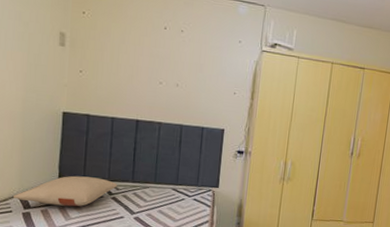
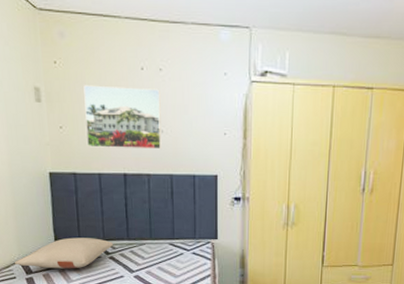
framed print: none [103,36,180,102] -> present [83,85,162,150]

